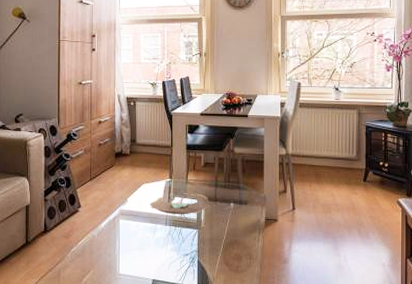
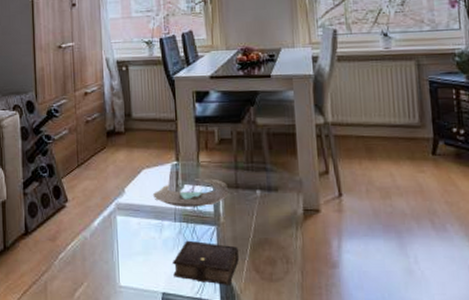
book: none [162,240,213,275] -> present [173,240,239,285]

